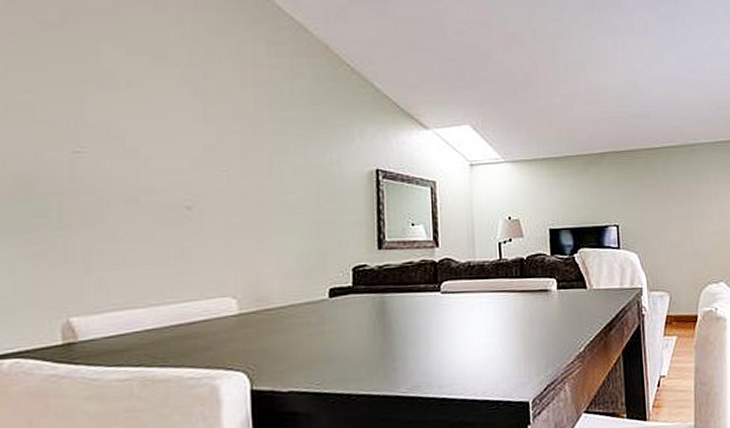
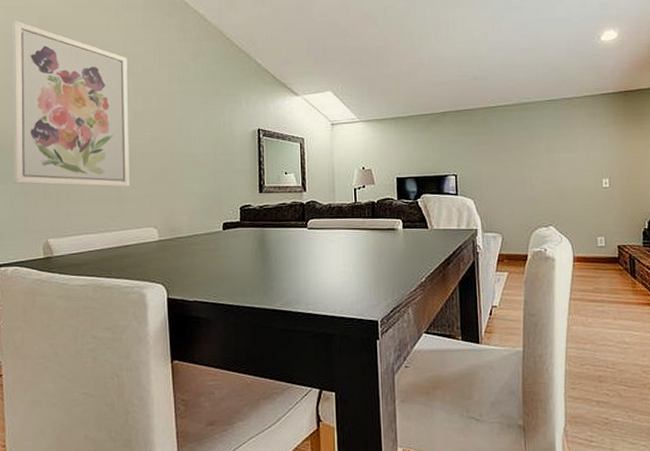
wall art: none [13,15,197,245] -> present [12,21,130,187]

